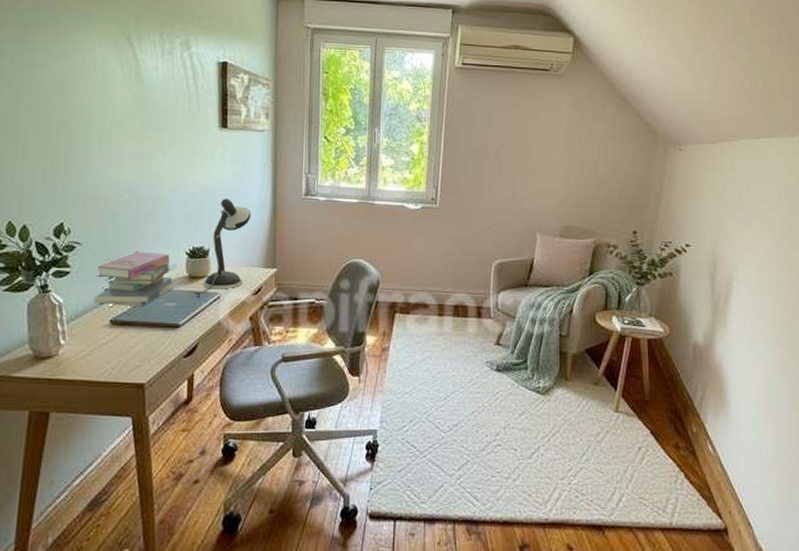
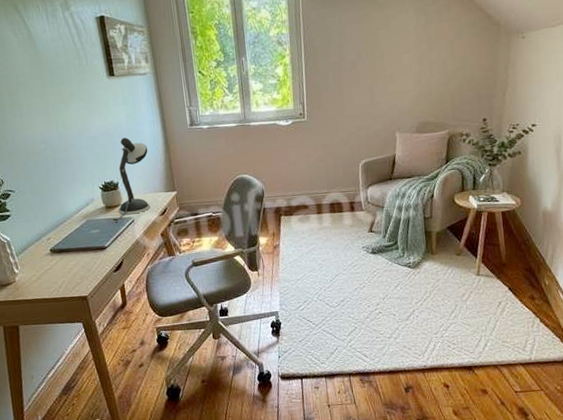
books: present [93,251,175,307] -> none [32,190,96,239]

